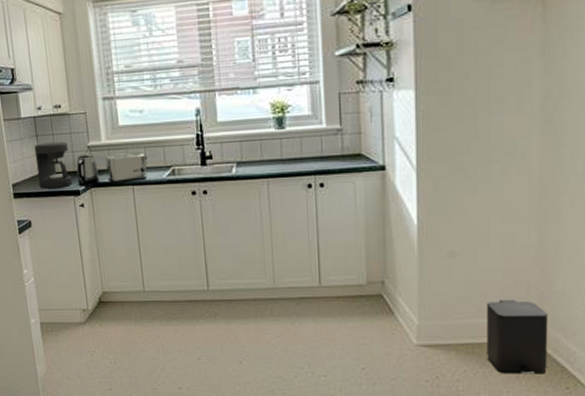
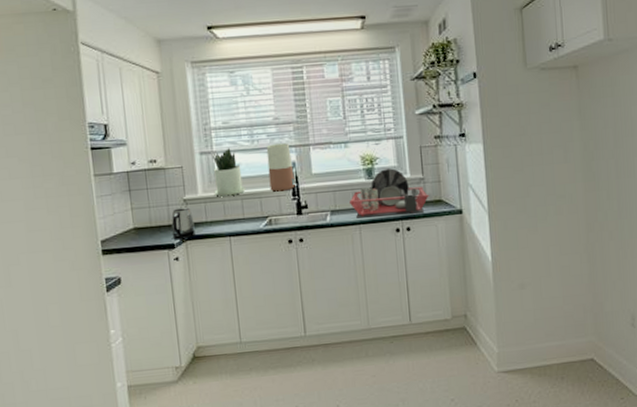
coffee maker: present [34,141,73,189] -> none [126,195,167,244]
toaster: present [105,151,148,185] -> none [202,203,245,237]
planter: none [113,93,149,144] -> present [211,148,246,197]
vase: none [169,88,200,140] -> present [266,143,295,192]
dish rack: none [257,117,347,173] -> present [349,168,429,220]
pedal bin: present [487,299,549,374] -> none [553,322,605,391]

